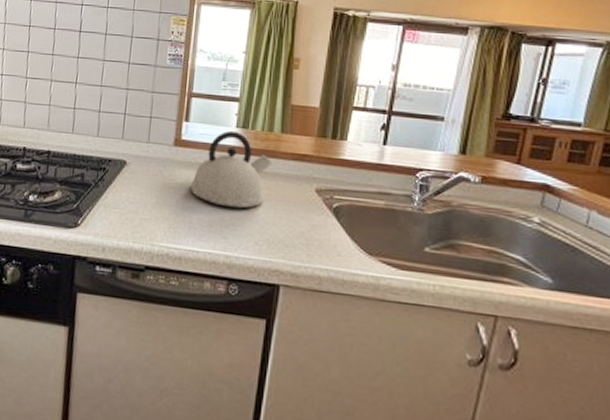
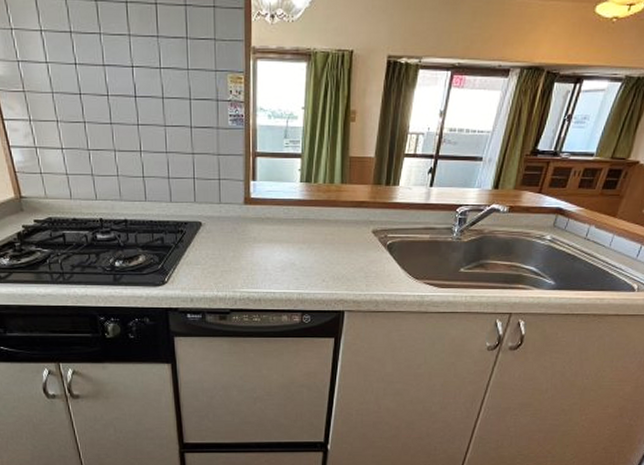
kettle: present [189,130,272,209] -> none [262,185,334,253]

